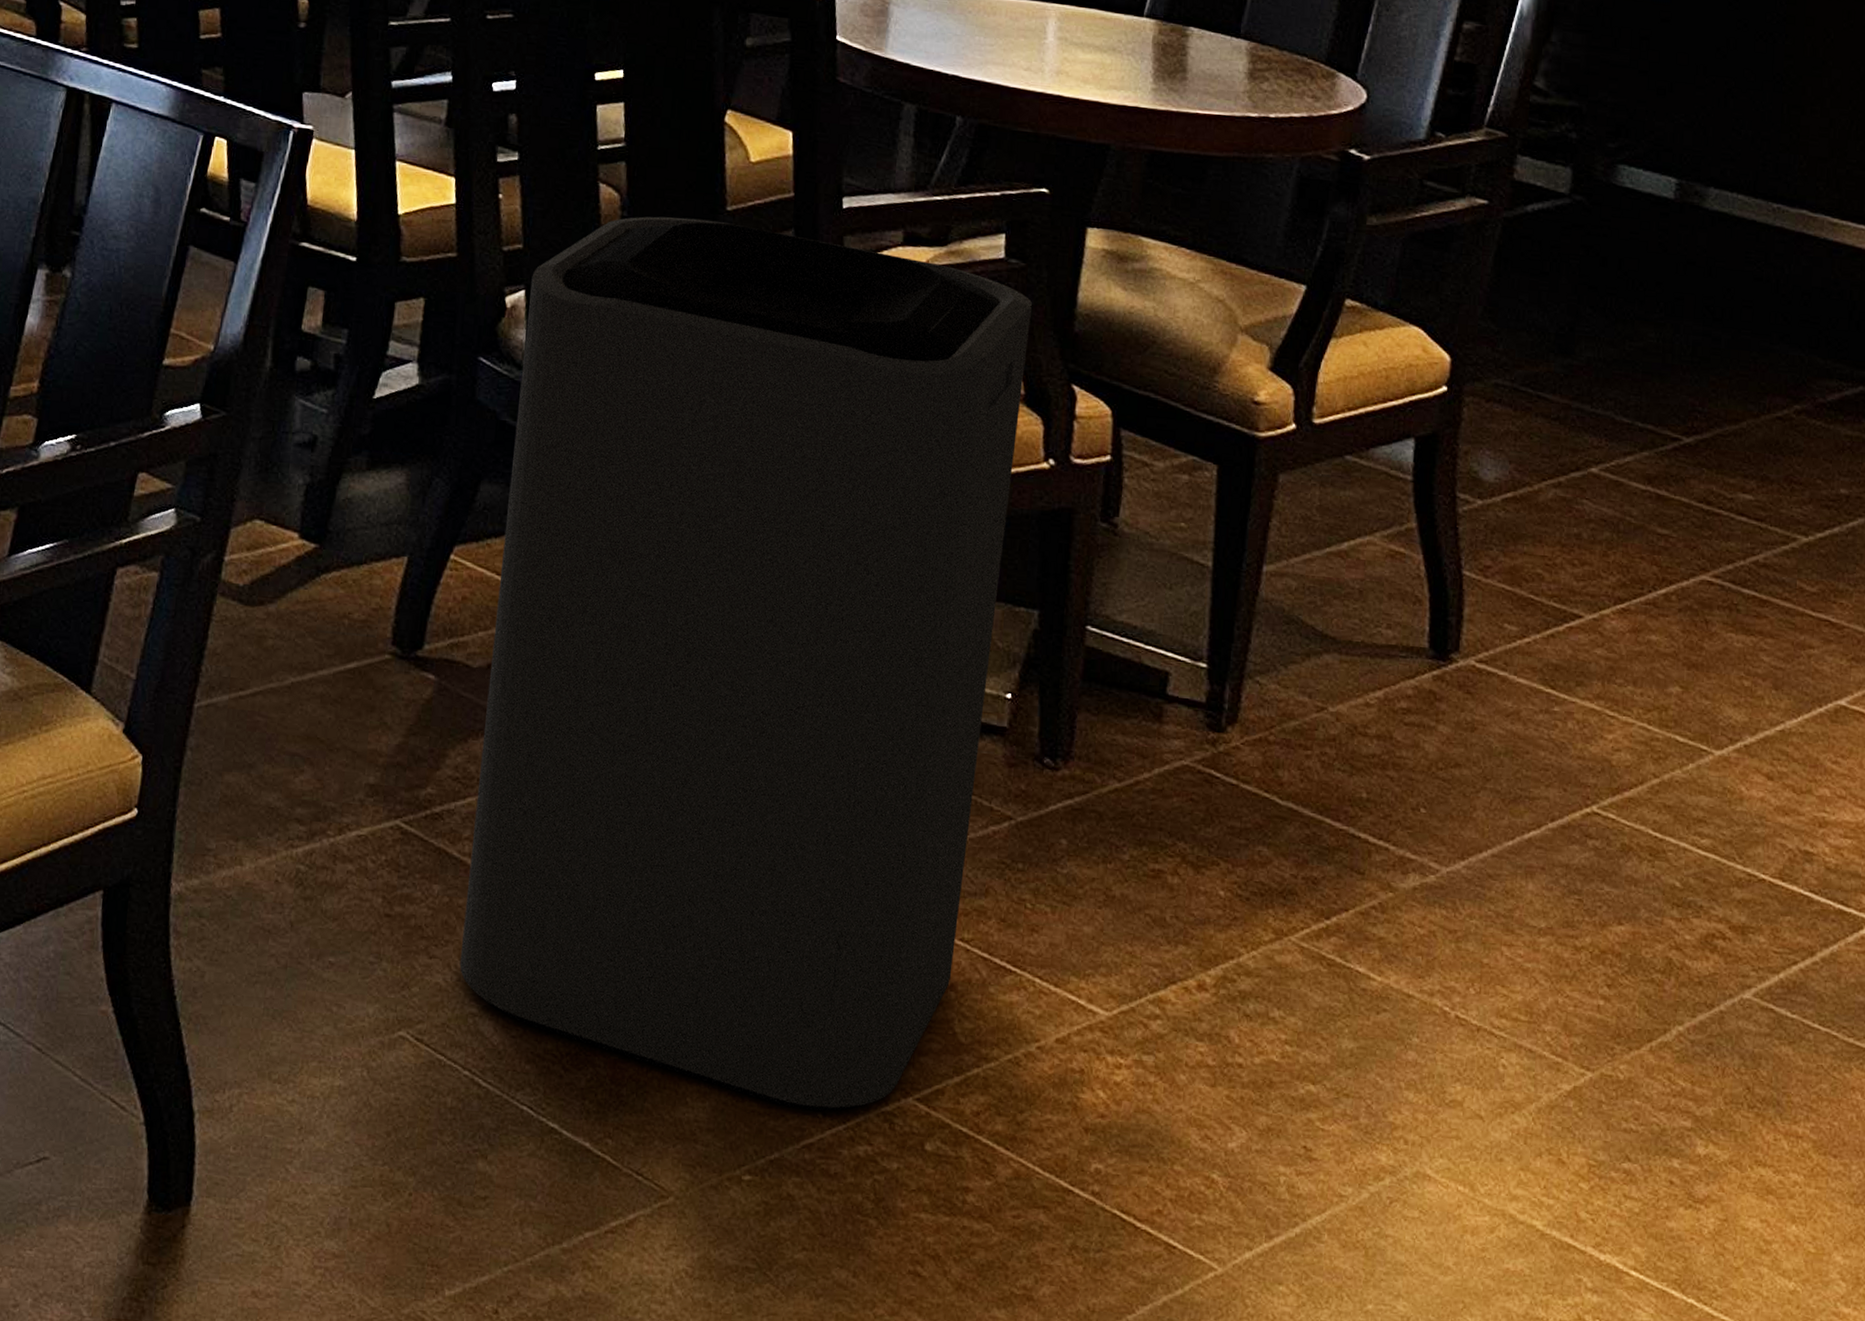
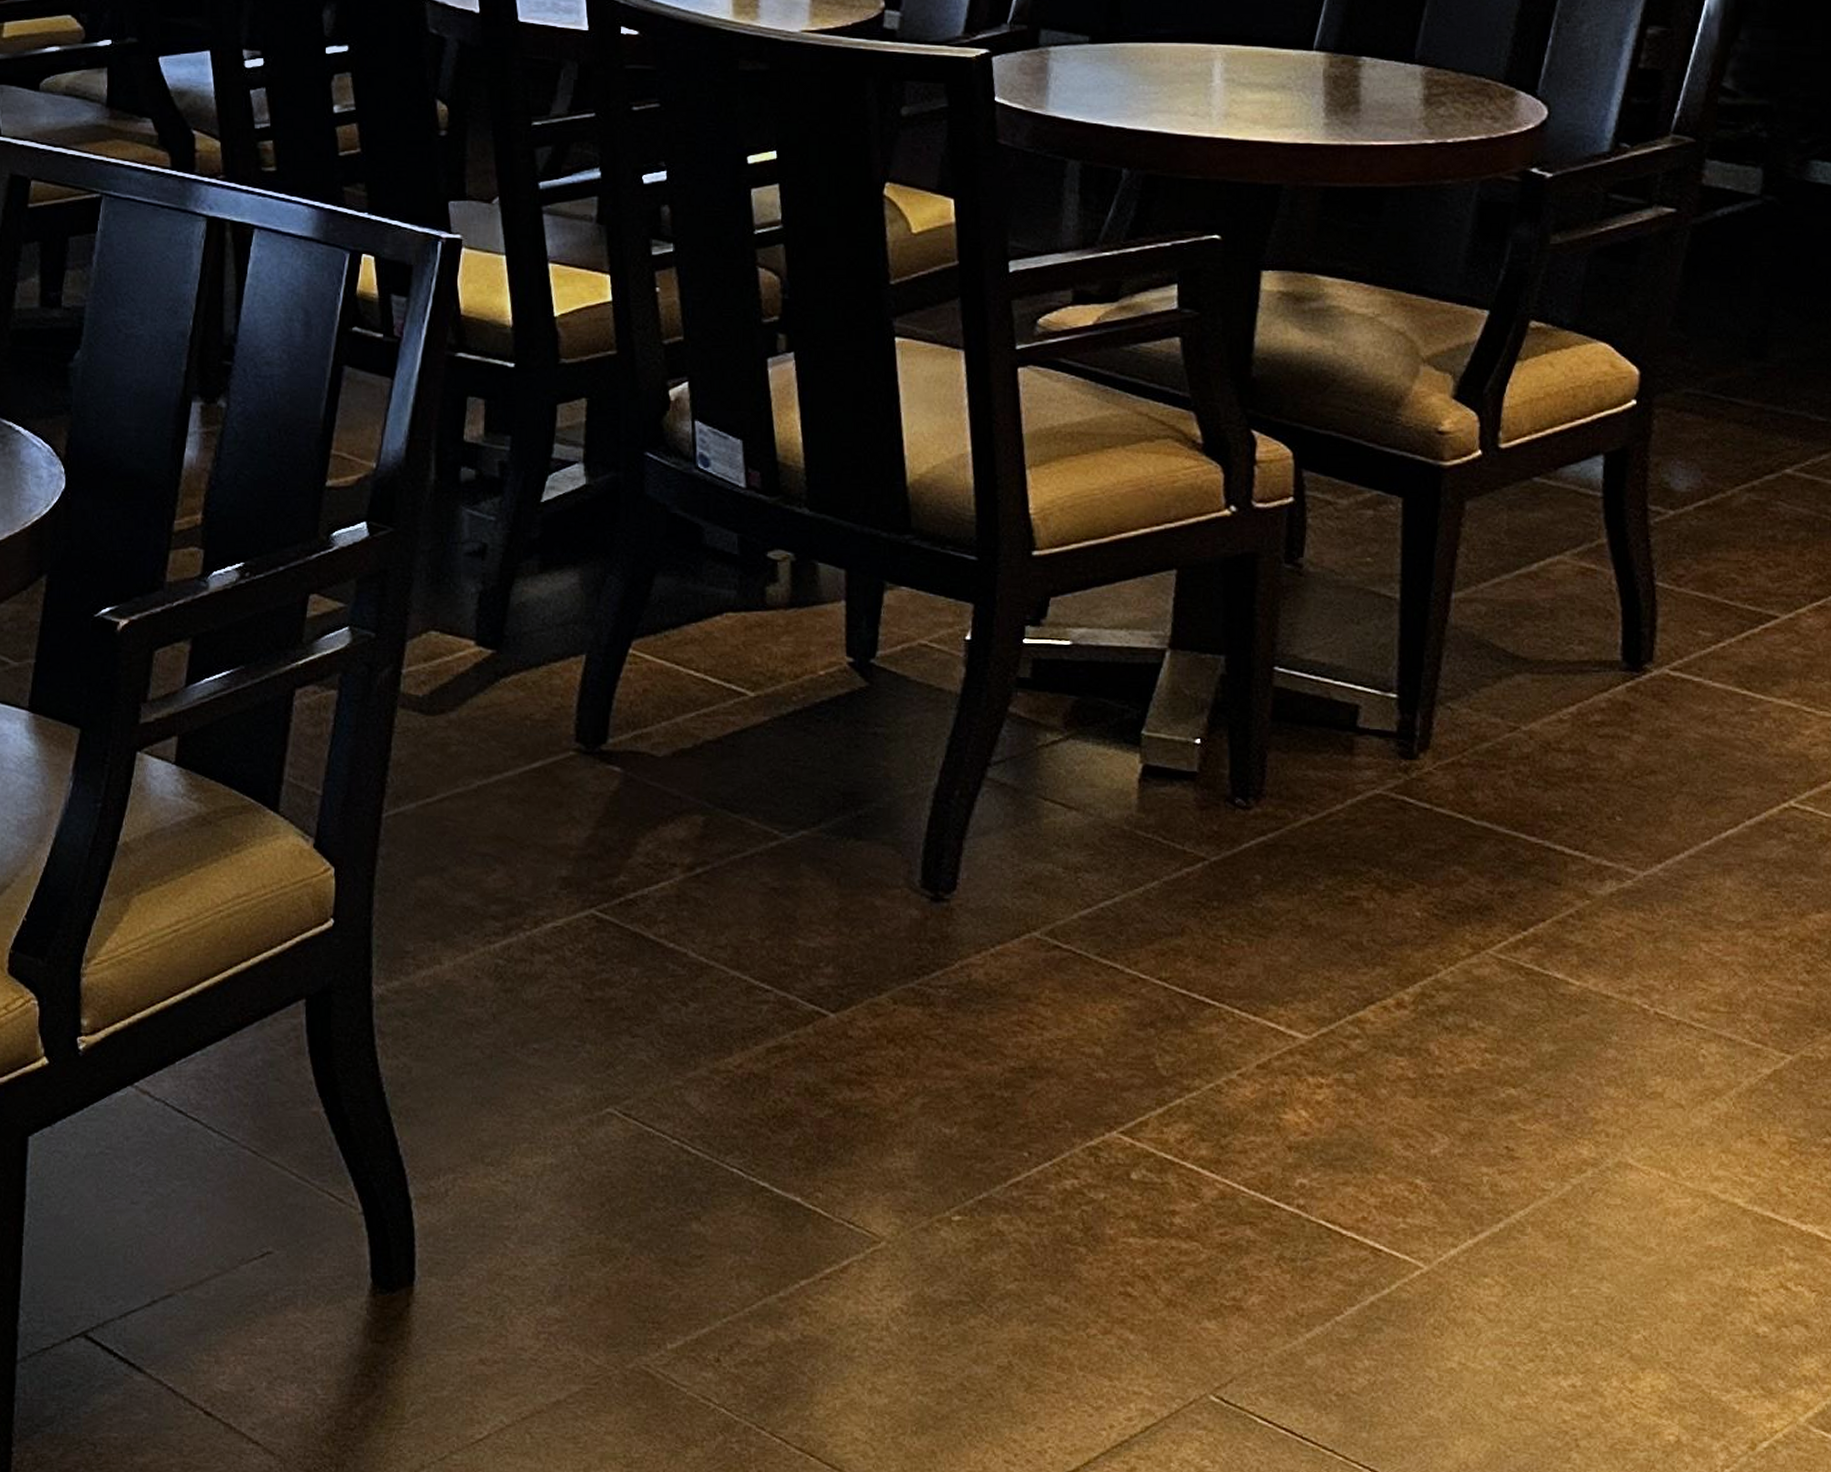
trash can: present [459,216,1033,1111] -> none [662,295,1208,1150]

